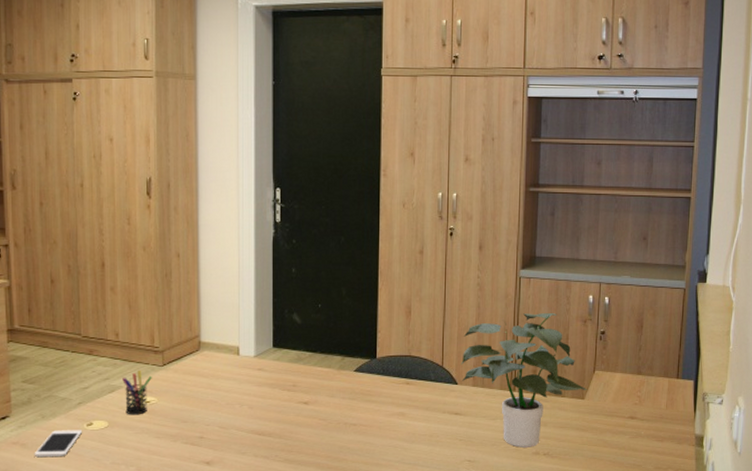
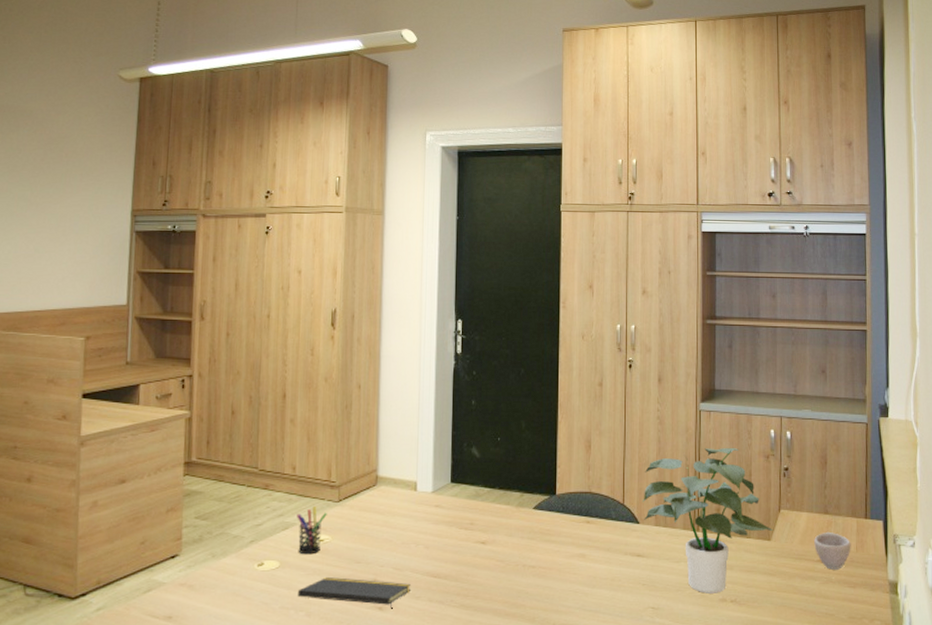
cell phone: present [34,430,83,457] -> none [201,570,253,600]
notepad: none [127,435,236,464] -> present [297,577,410,609]
cup: none [626,390,662,425] -> present [814,531,851,570]

